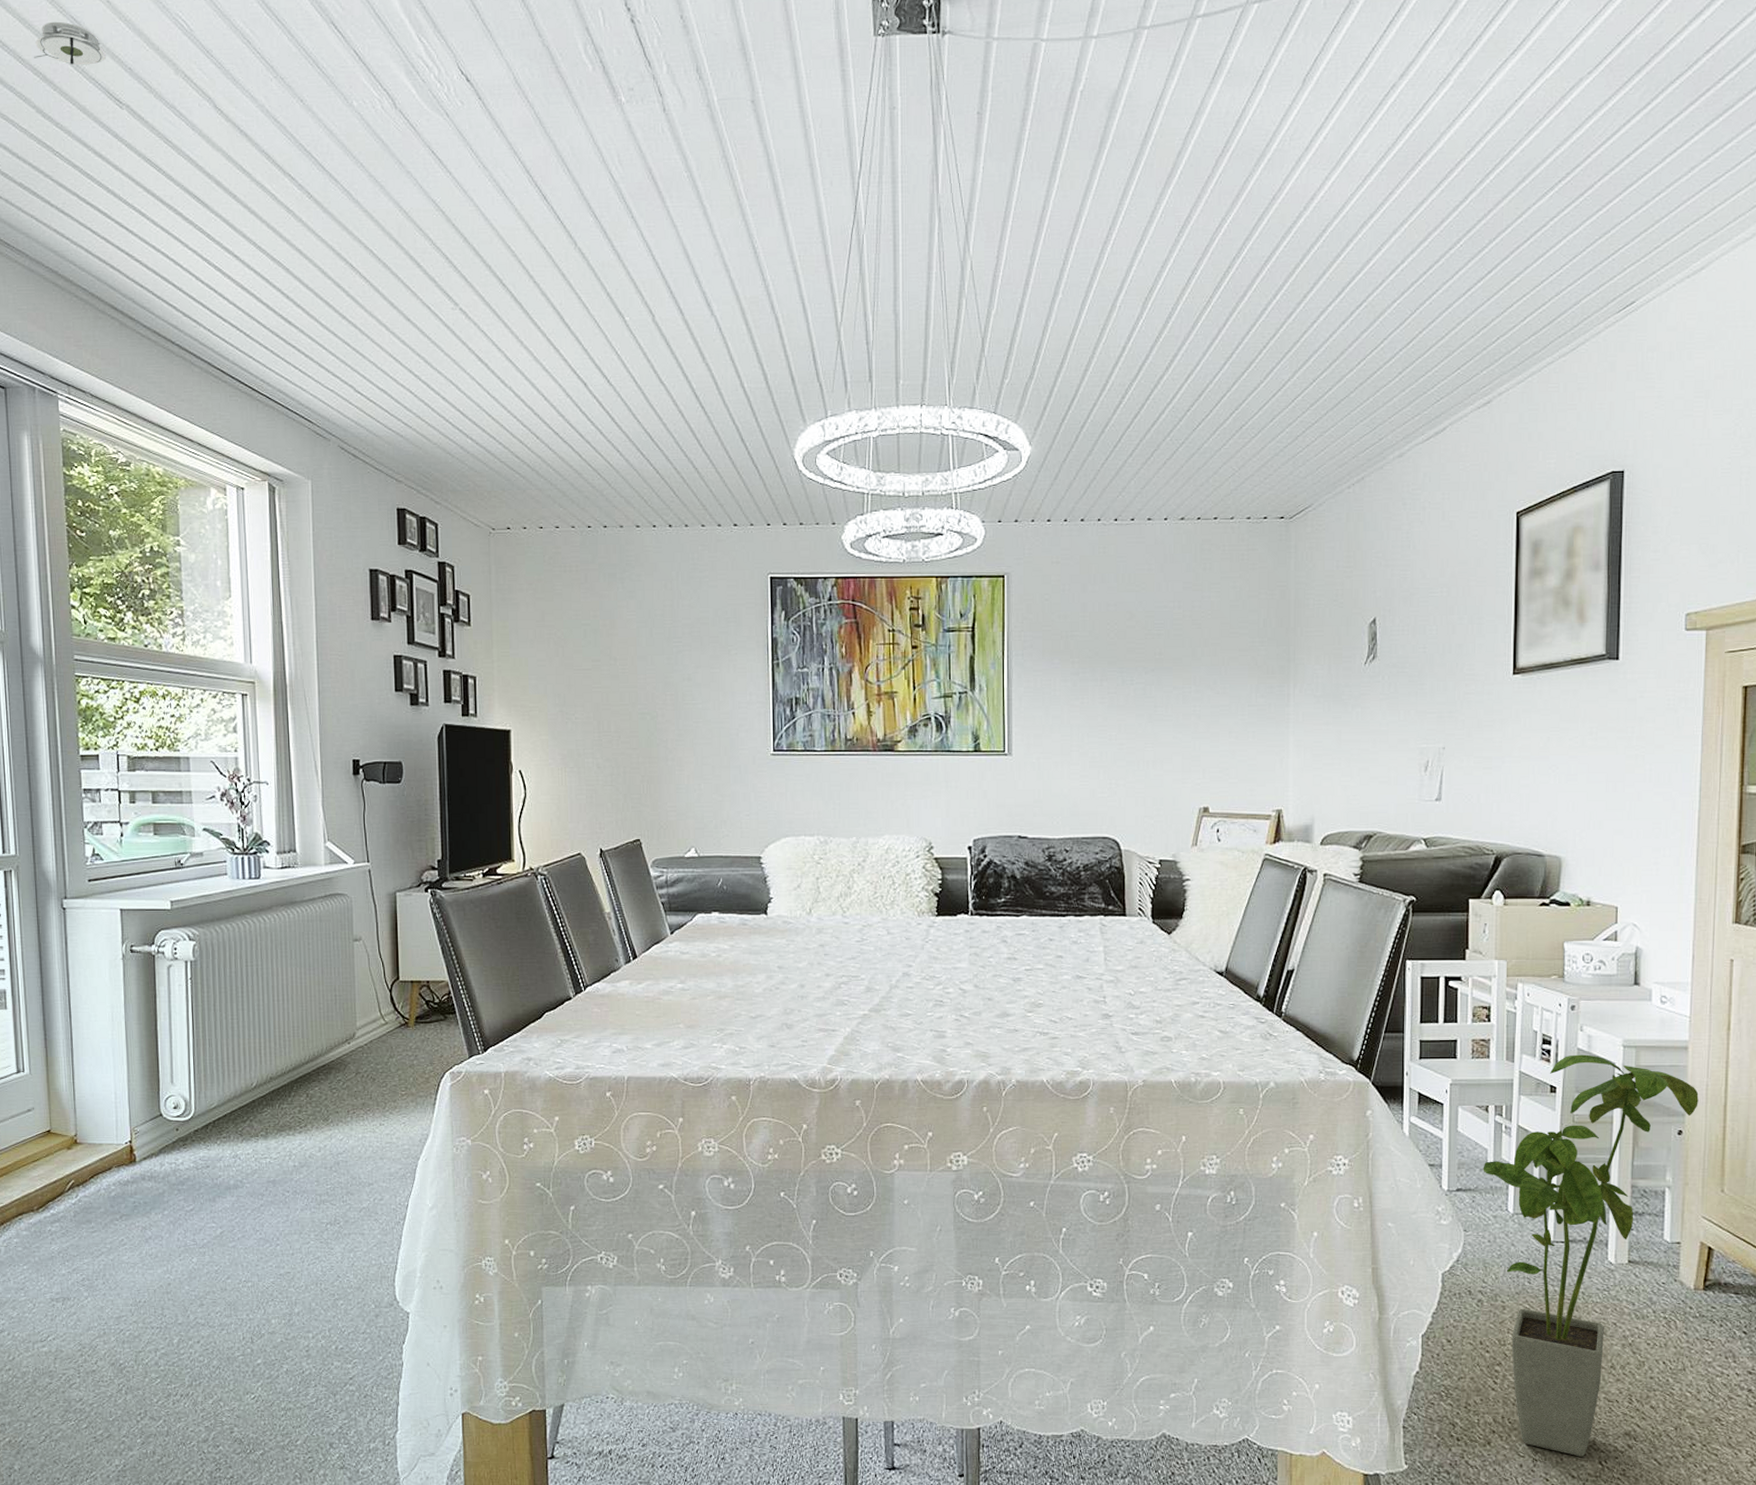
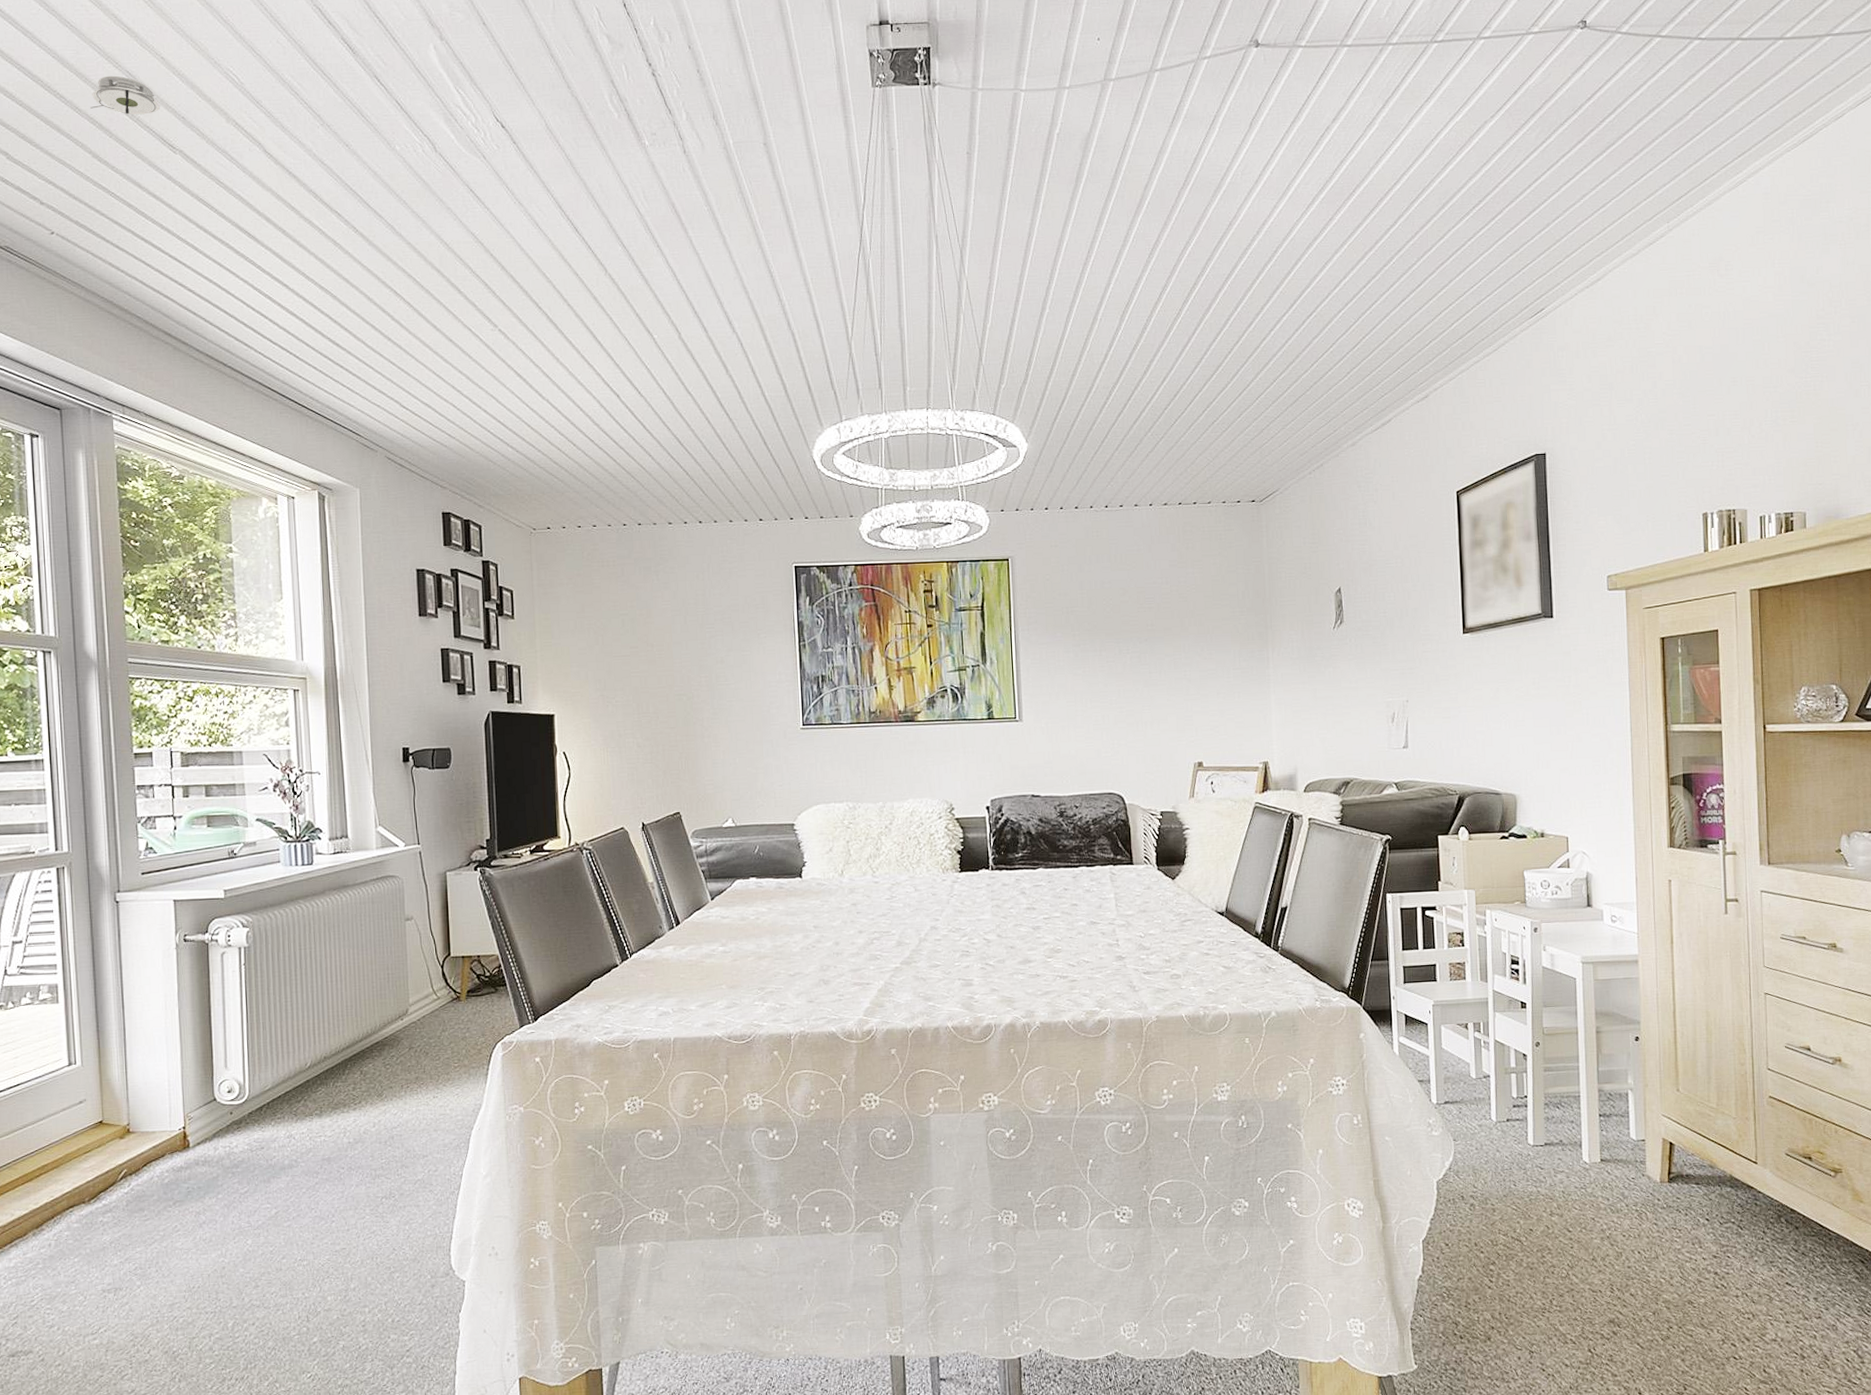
house plant: present [1483,1054,1699,1457] -> none [1466,972,1651,1346]

